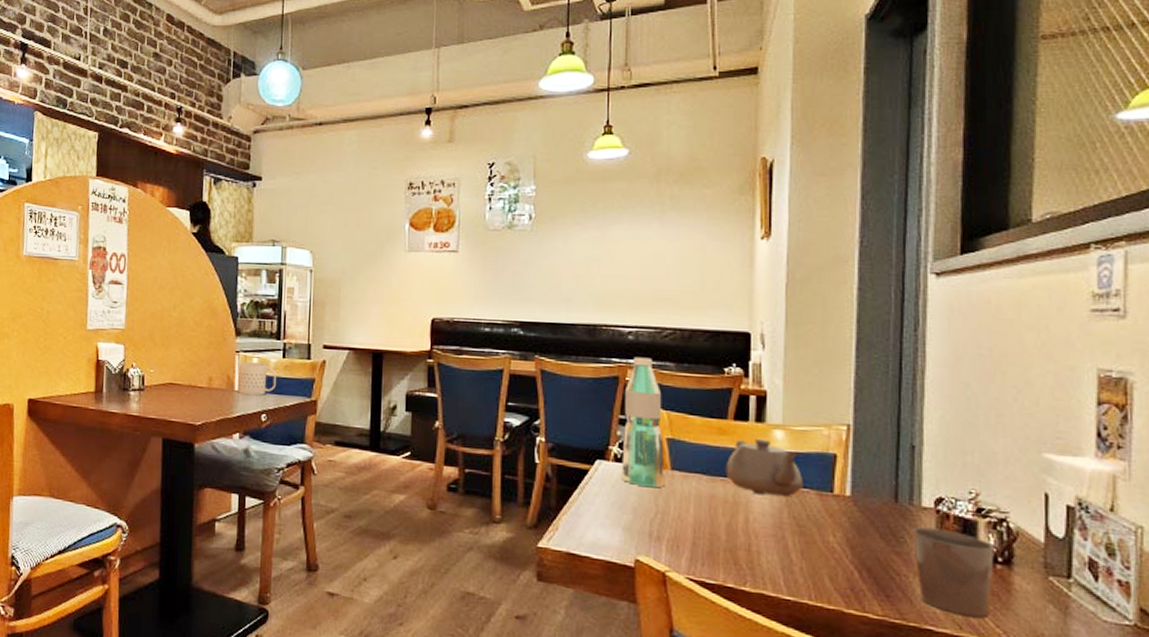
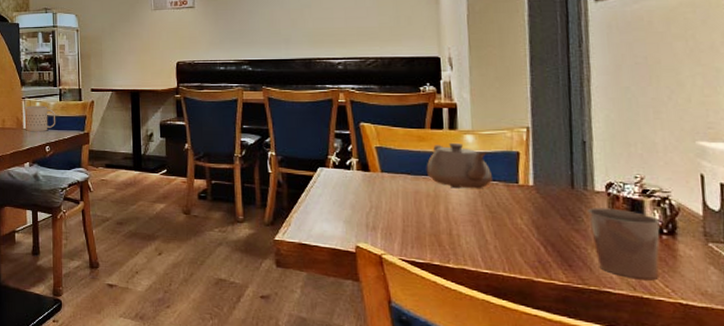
water bottle: present [621,357,665,488] -> none [337,82,377,188]

